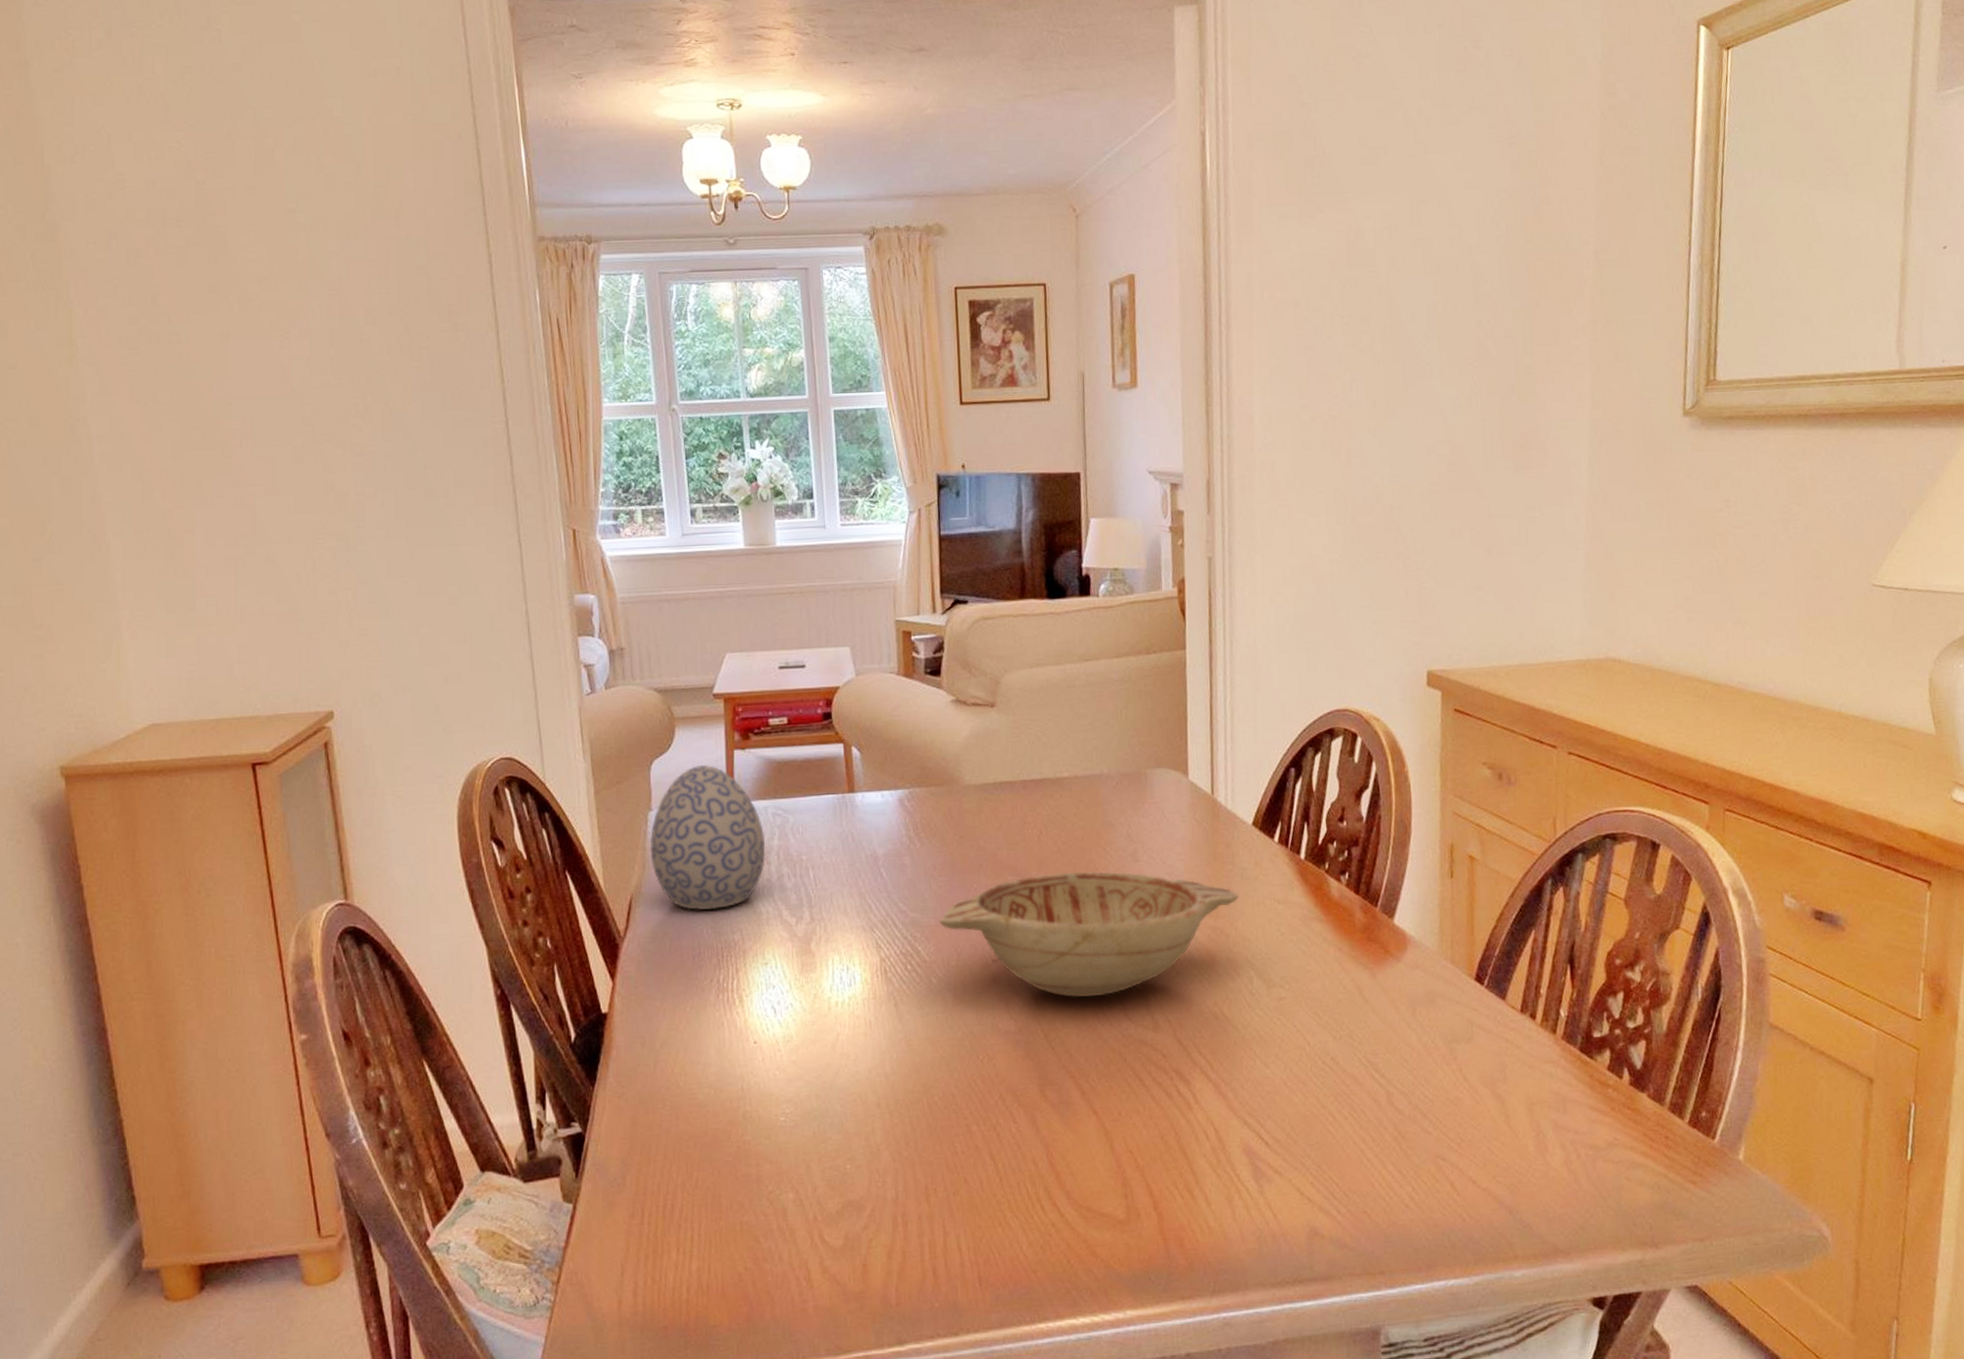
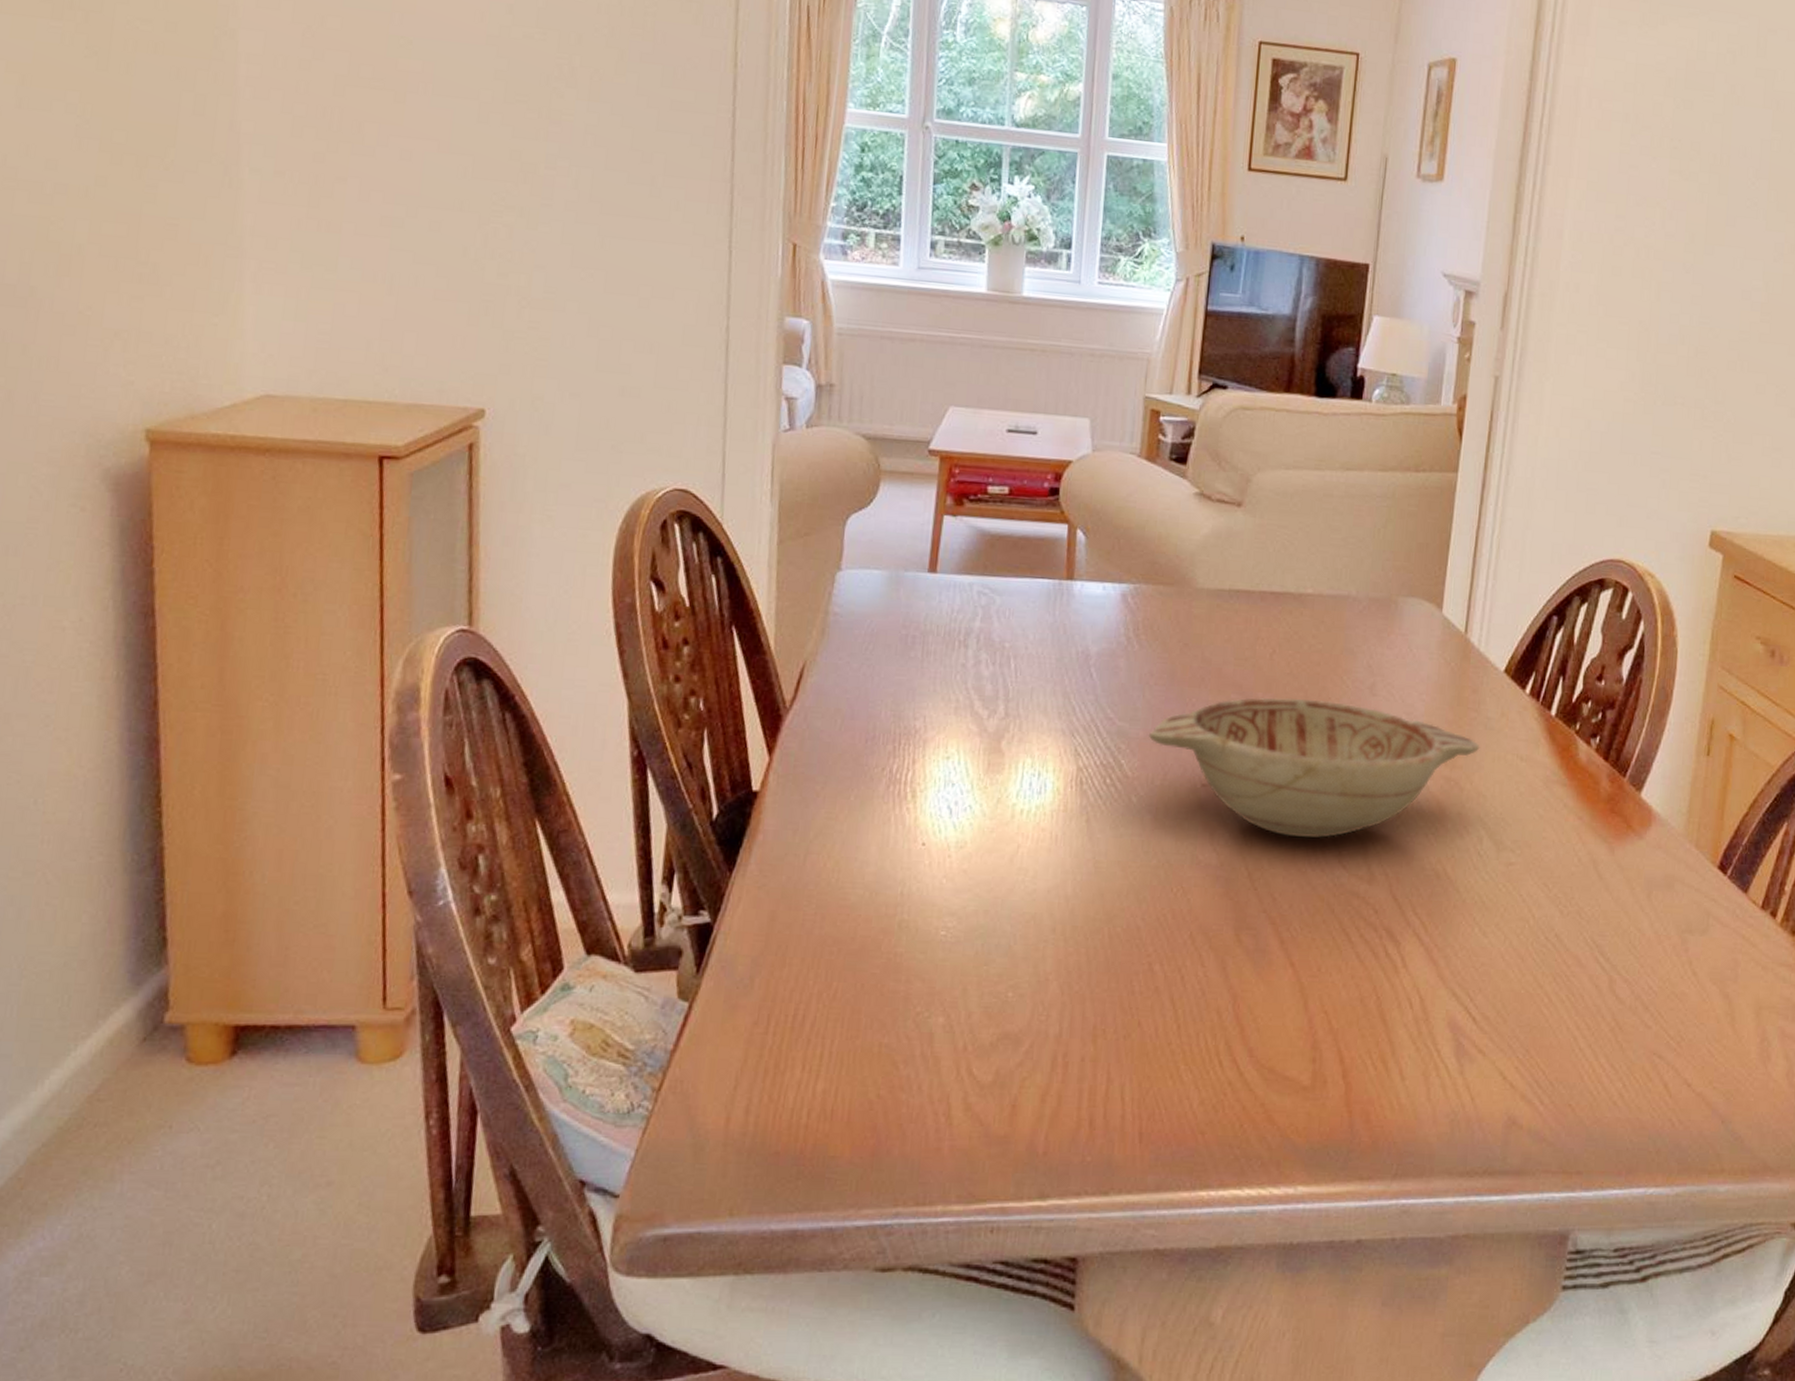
decorative egg: present [649,764,766,911] -> none [832,526,967,691]

